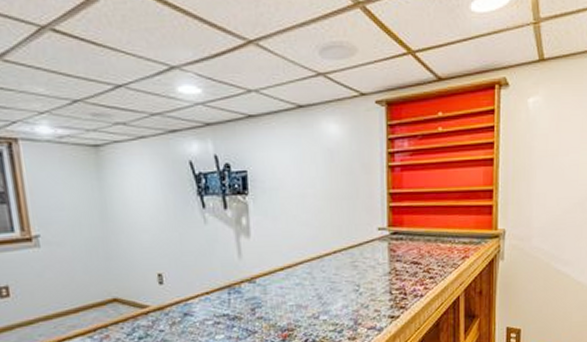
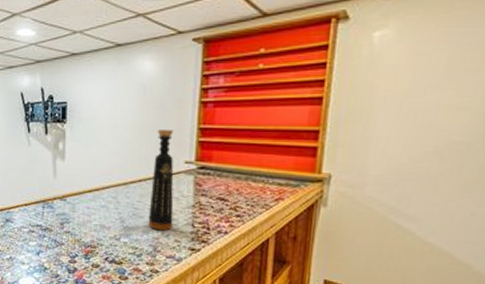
bottle: none [346,196,371,303] -> present [148,130,174,231]

